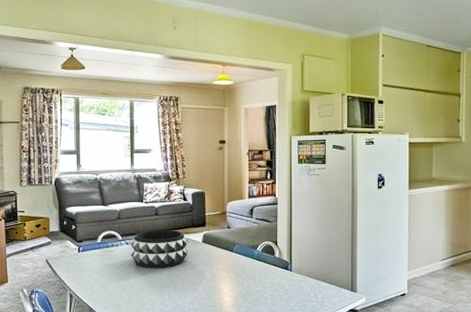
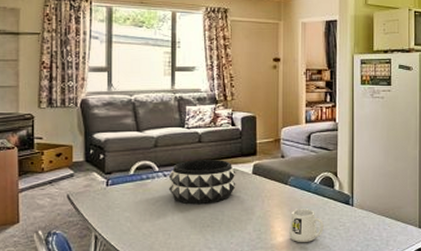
mug: none [235,273,265,303] -> present [289,209,324,243]

